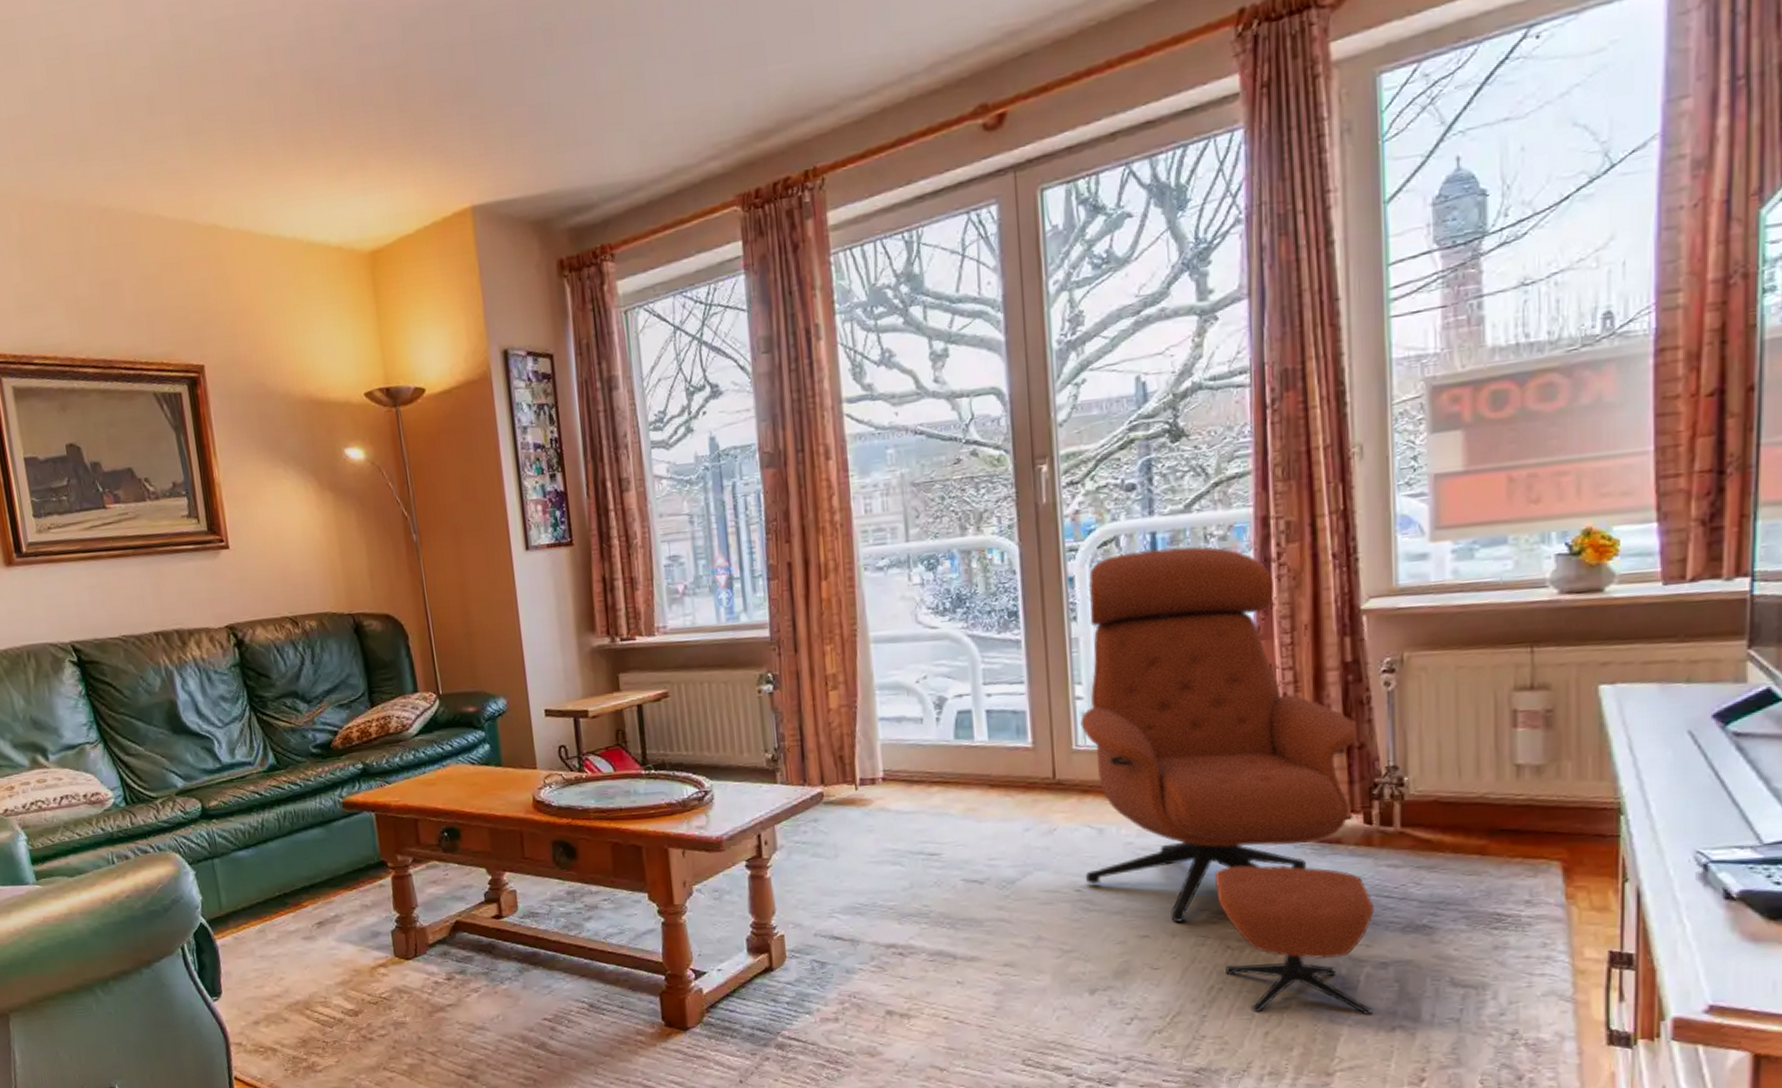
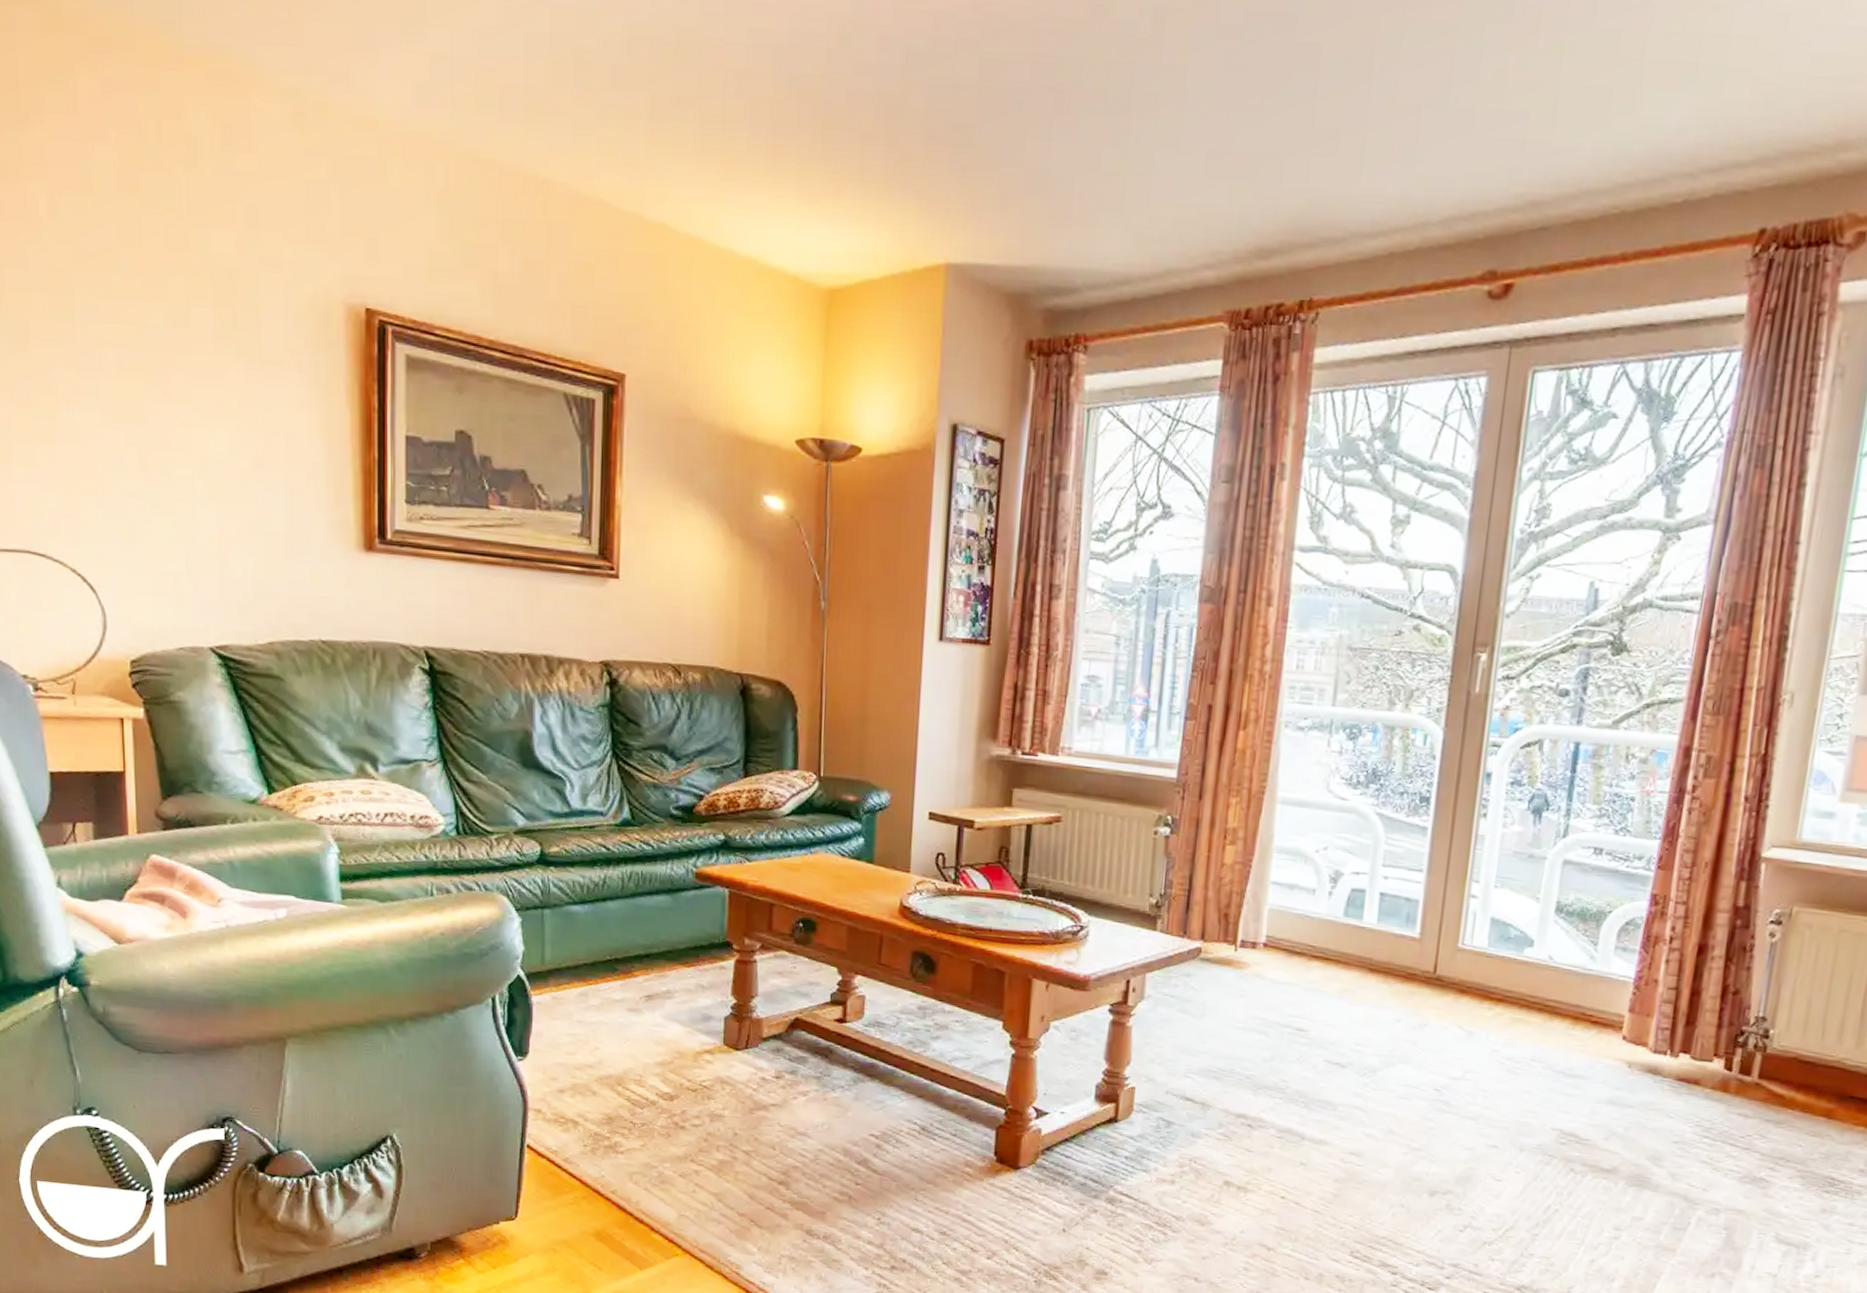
armchair: present [1080,546,1376,1016] -> none [1447,758,1735,1259]

